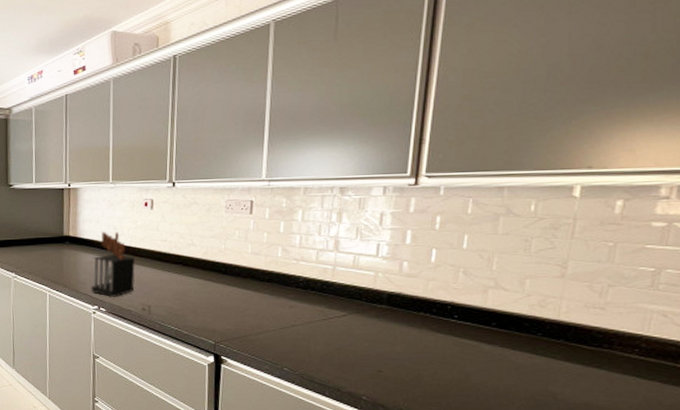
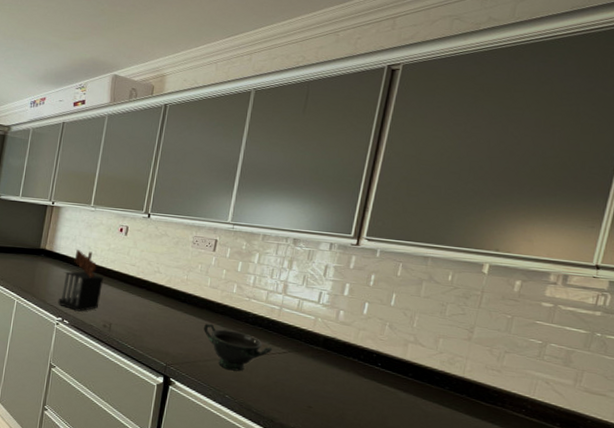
bowl: none [251,293,331,341] -> present [204,323,273,371]

